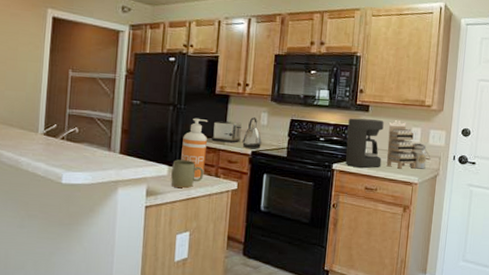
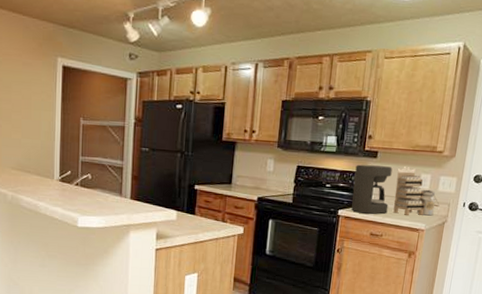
mug: present [171,160,204,189] -> none [179,205,211,233]
soap dispenser: present [181,118,208,180] -> none [189,164,215,225]
toaster: present [211,120,242,143] -> none [218,167,248,189]
kettle: present [242,117,263,150] -> none [248,164,268,196]

